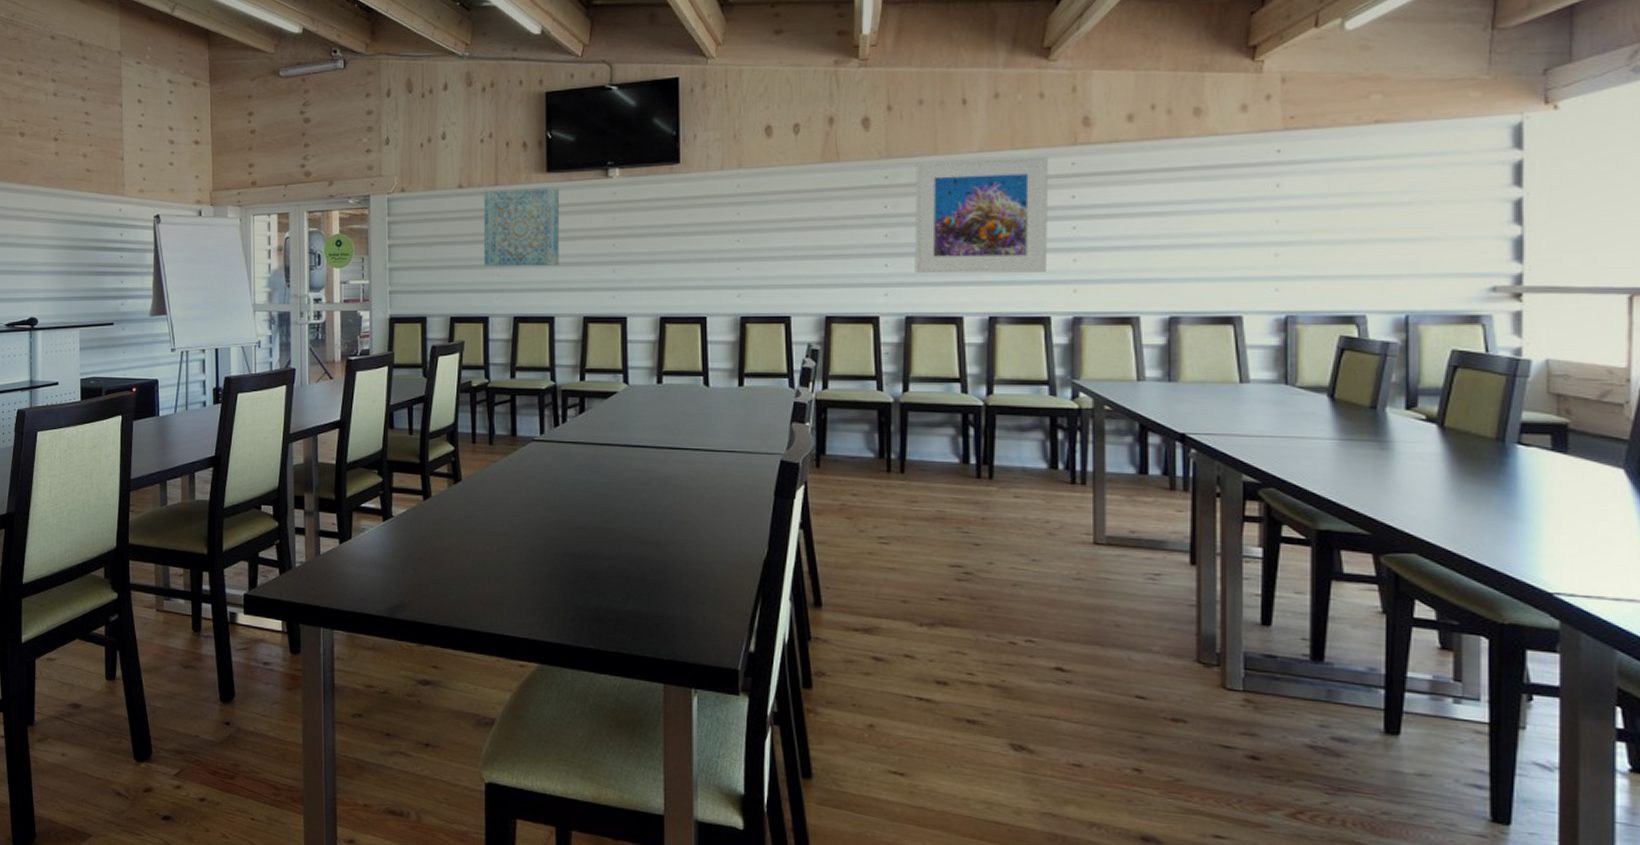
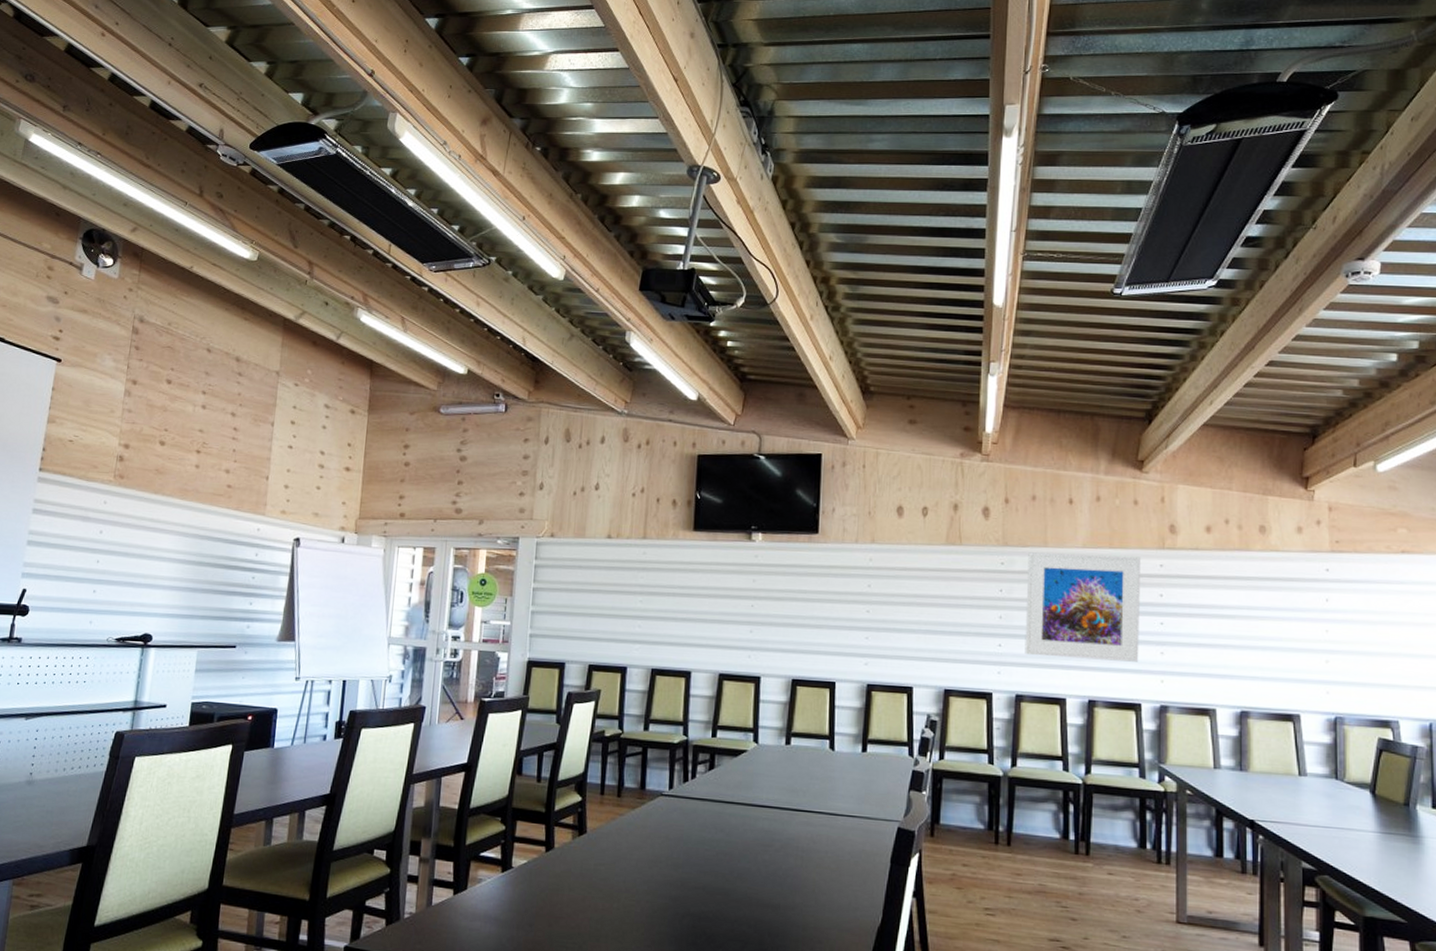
wall art: present [483,188,560,266] -> none [626,542,705,621]

